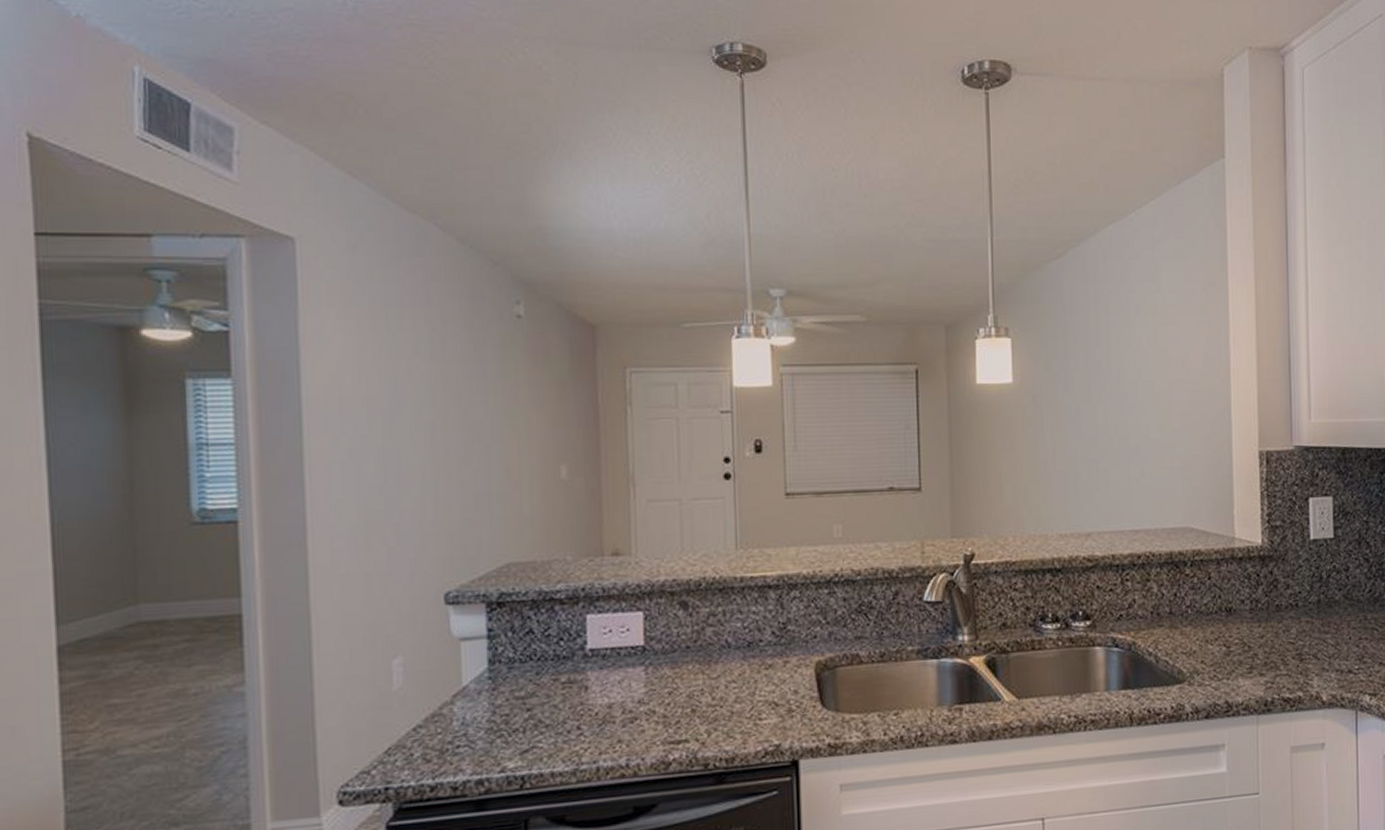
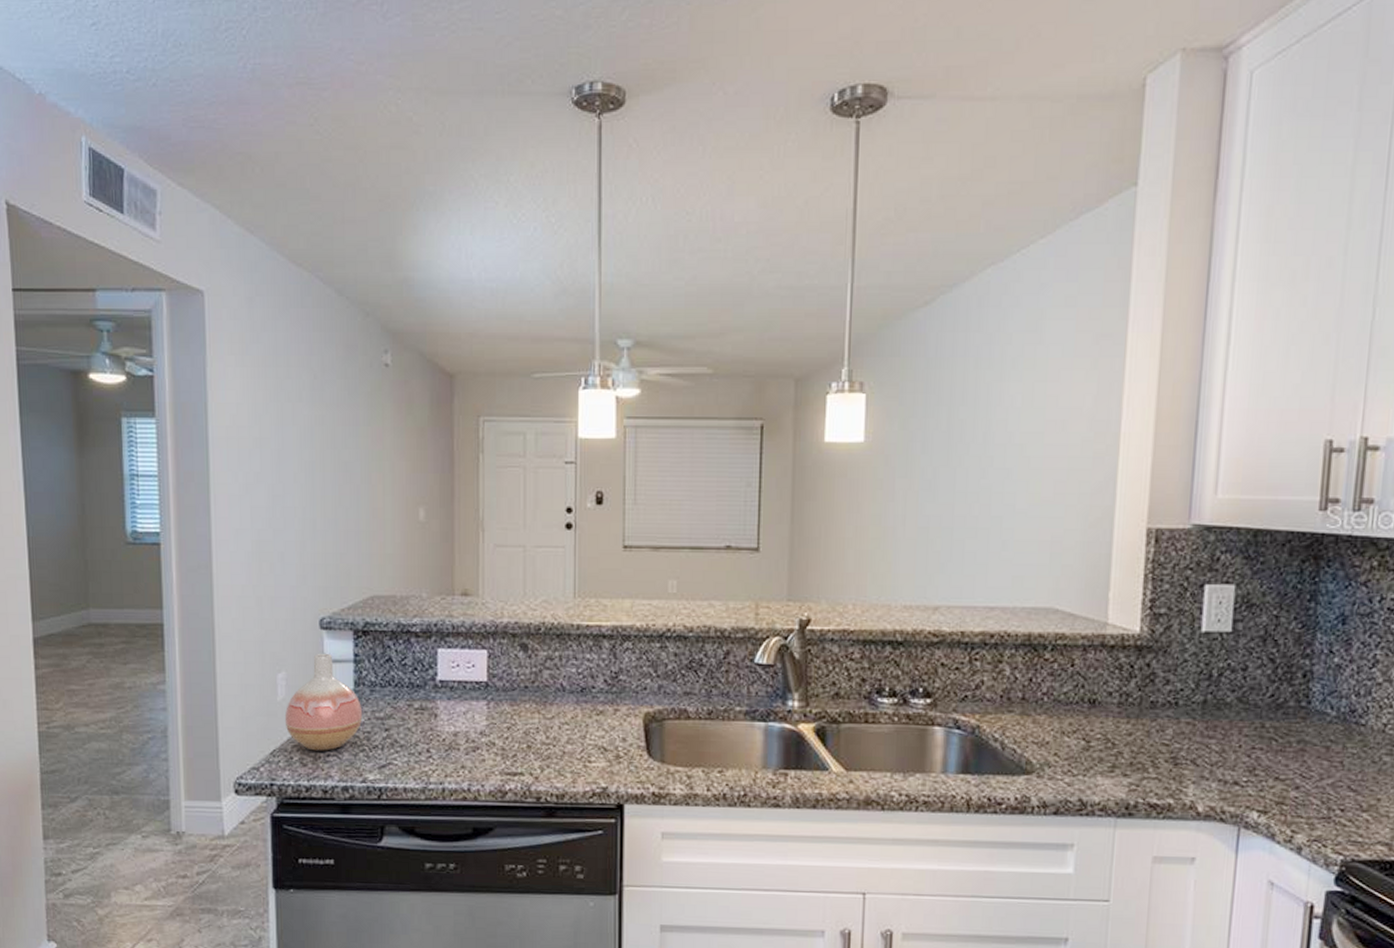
vase: none [402,630,500,744] -> present [284,653,363,751]

